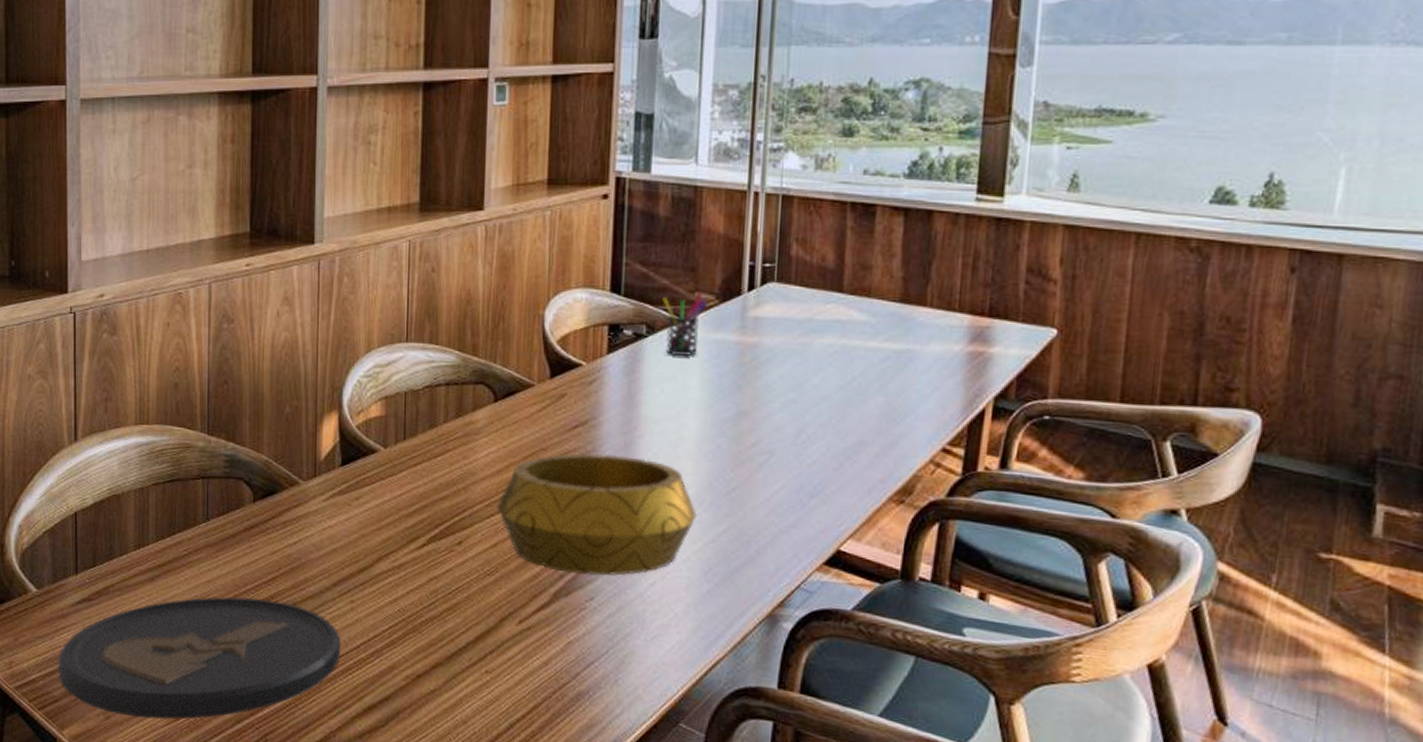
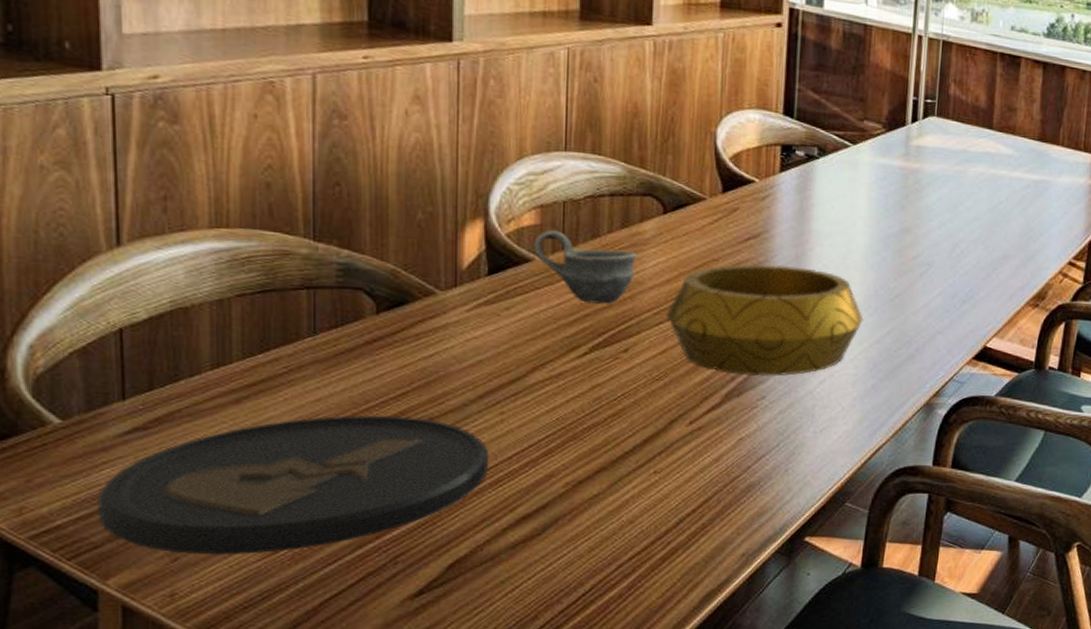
cup: none [379,421,470,495] -> present [534,230,637,304]
pen holder: present [663,292,708,357] -> none [833,121,875,178]

